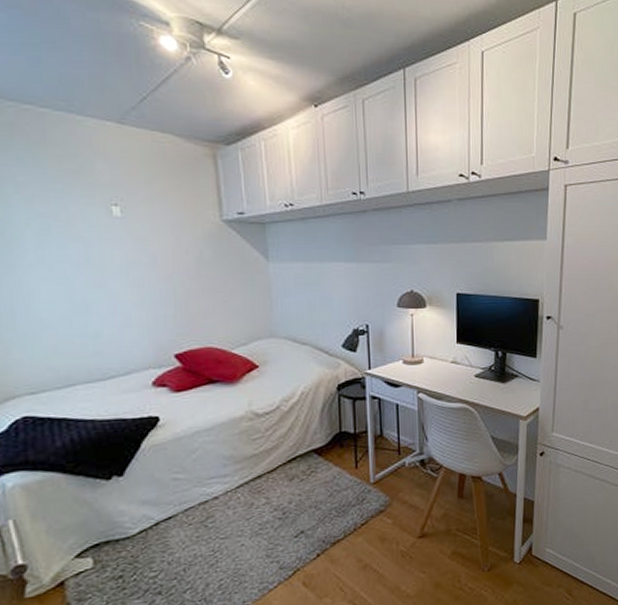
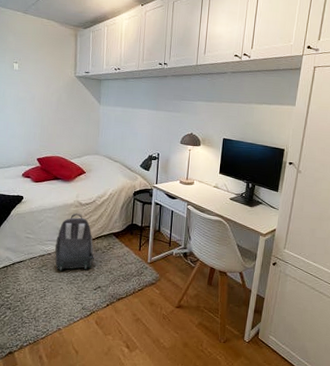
backpack: none [223,428,289,521] -> present [54,213,94,271]

